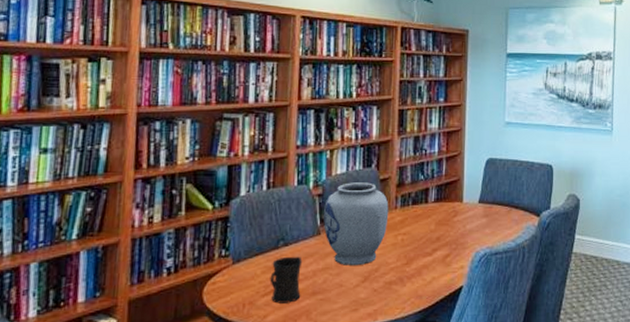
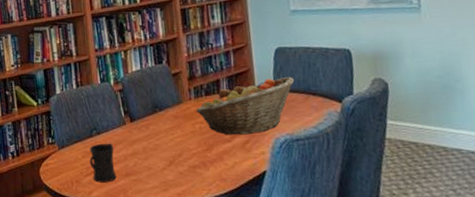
vase: present [323,182,389,267] -> none [125,77,185,152]
fruit basket: none [400,188,501,248] -> present [196,76,295,136]

